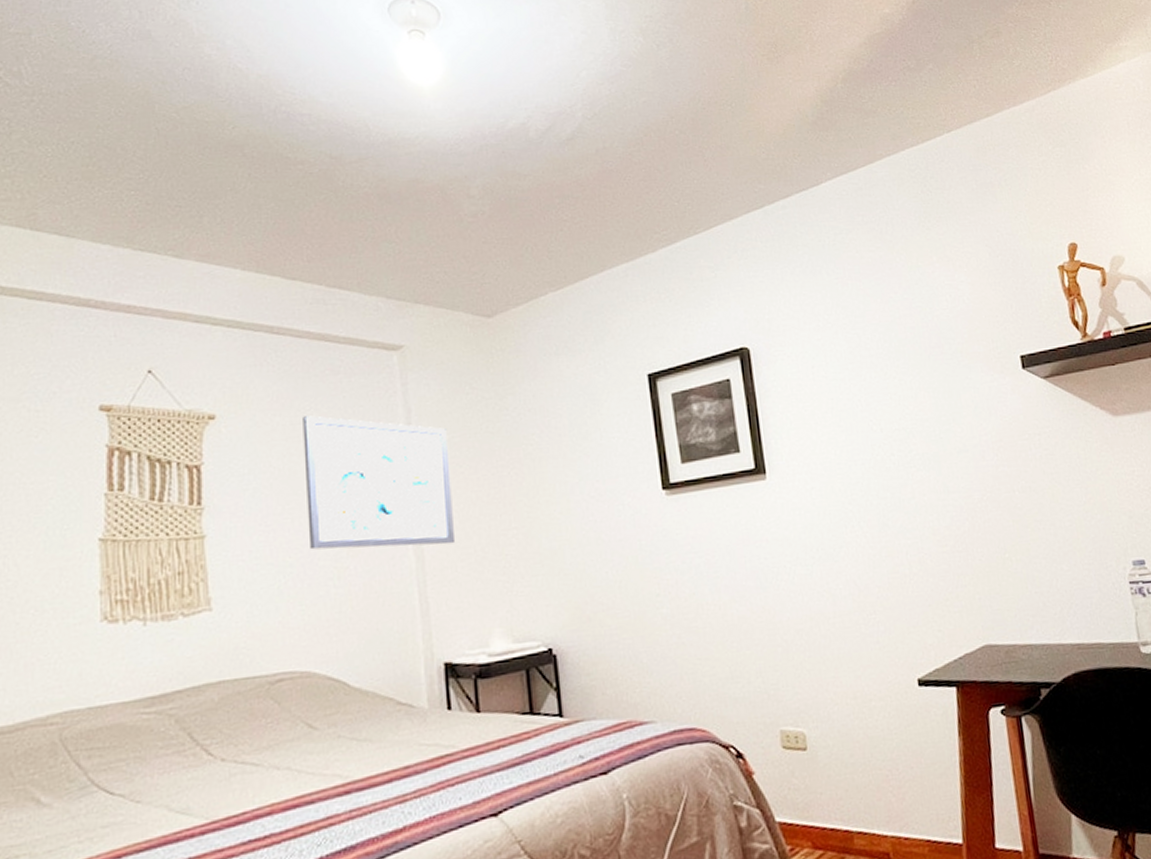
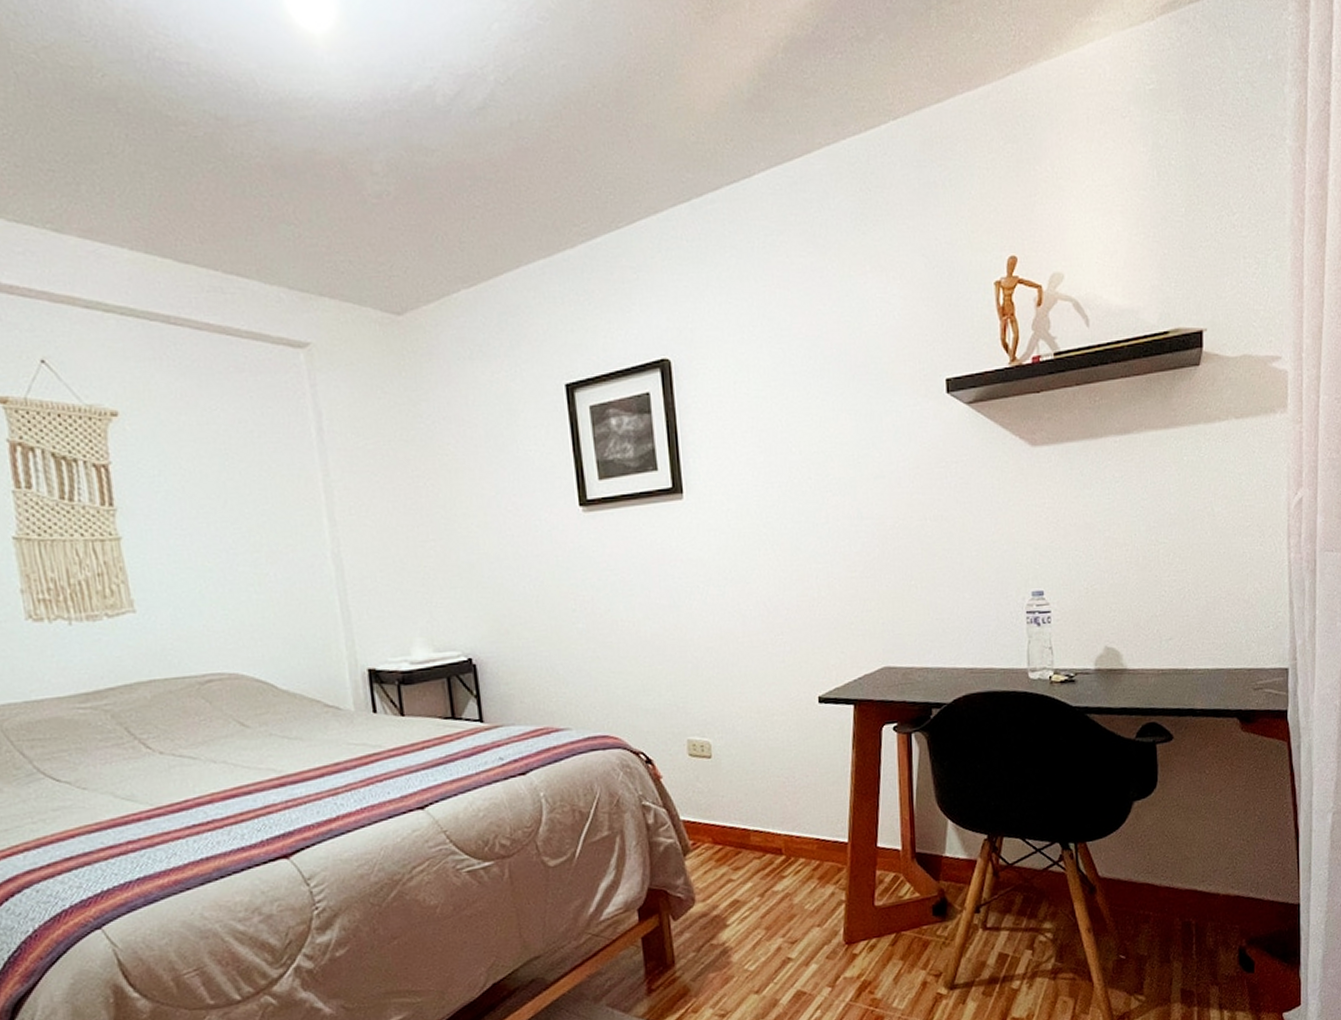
wall art: present [303,415,454,550] -> none [209,416,373,555]

